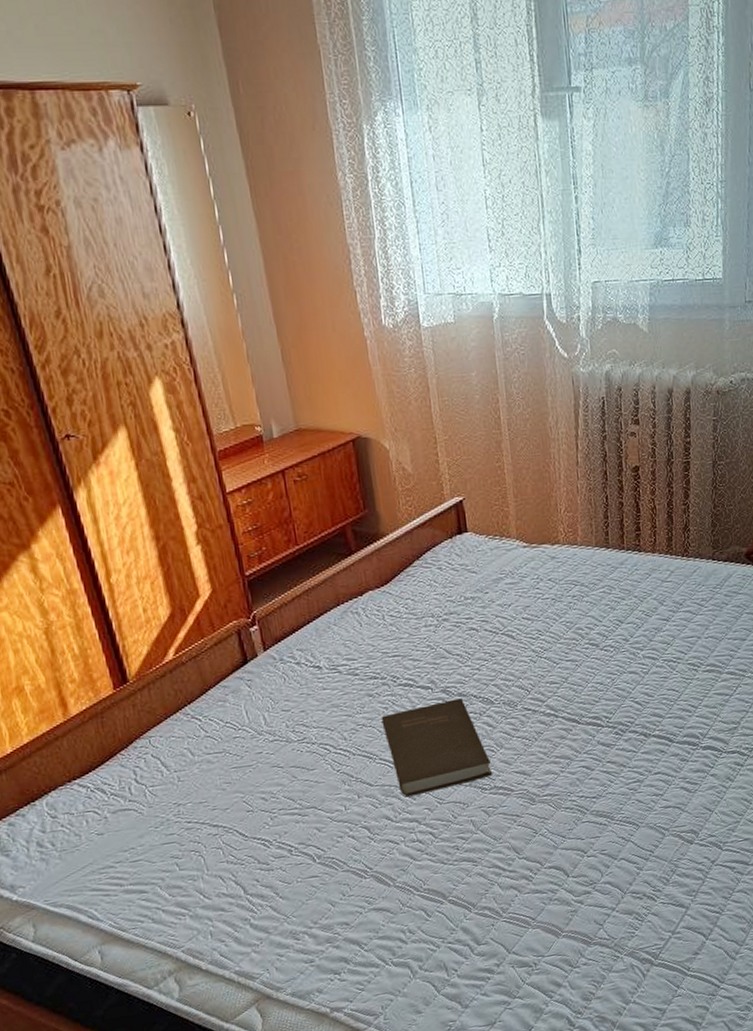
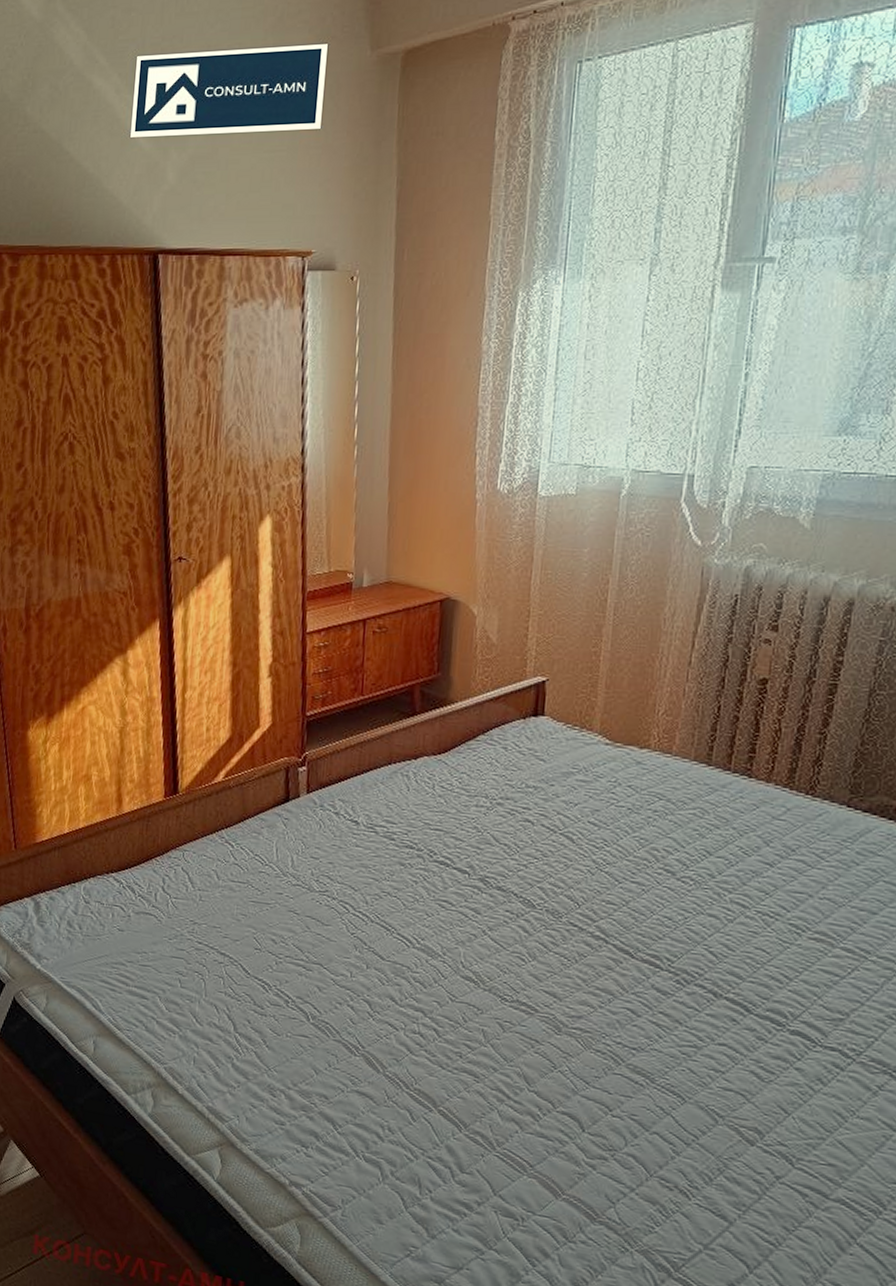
book: present [381,698,493,797] -> none [408,889,518,988]

